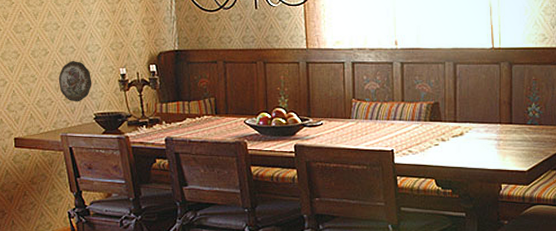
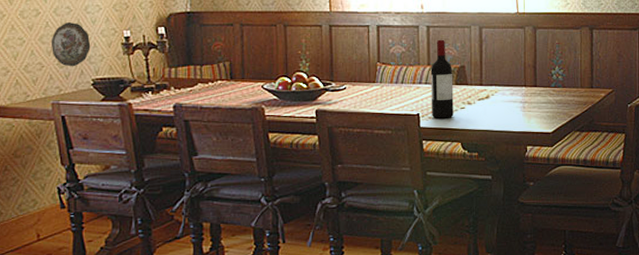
wine bottle: none [405,76,428,155] -> present [430,39,454,118]

